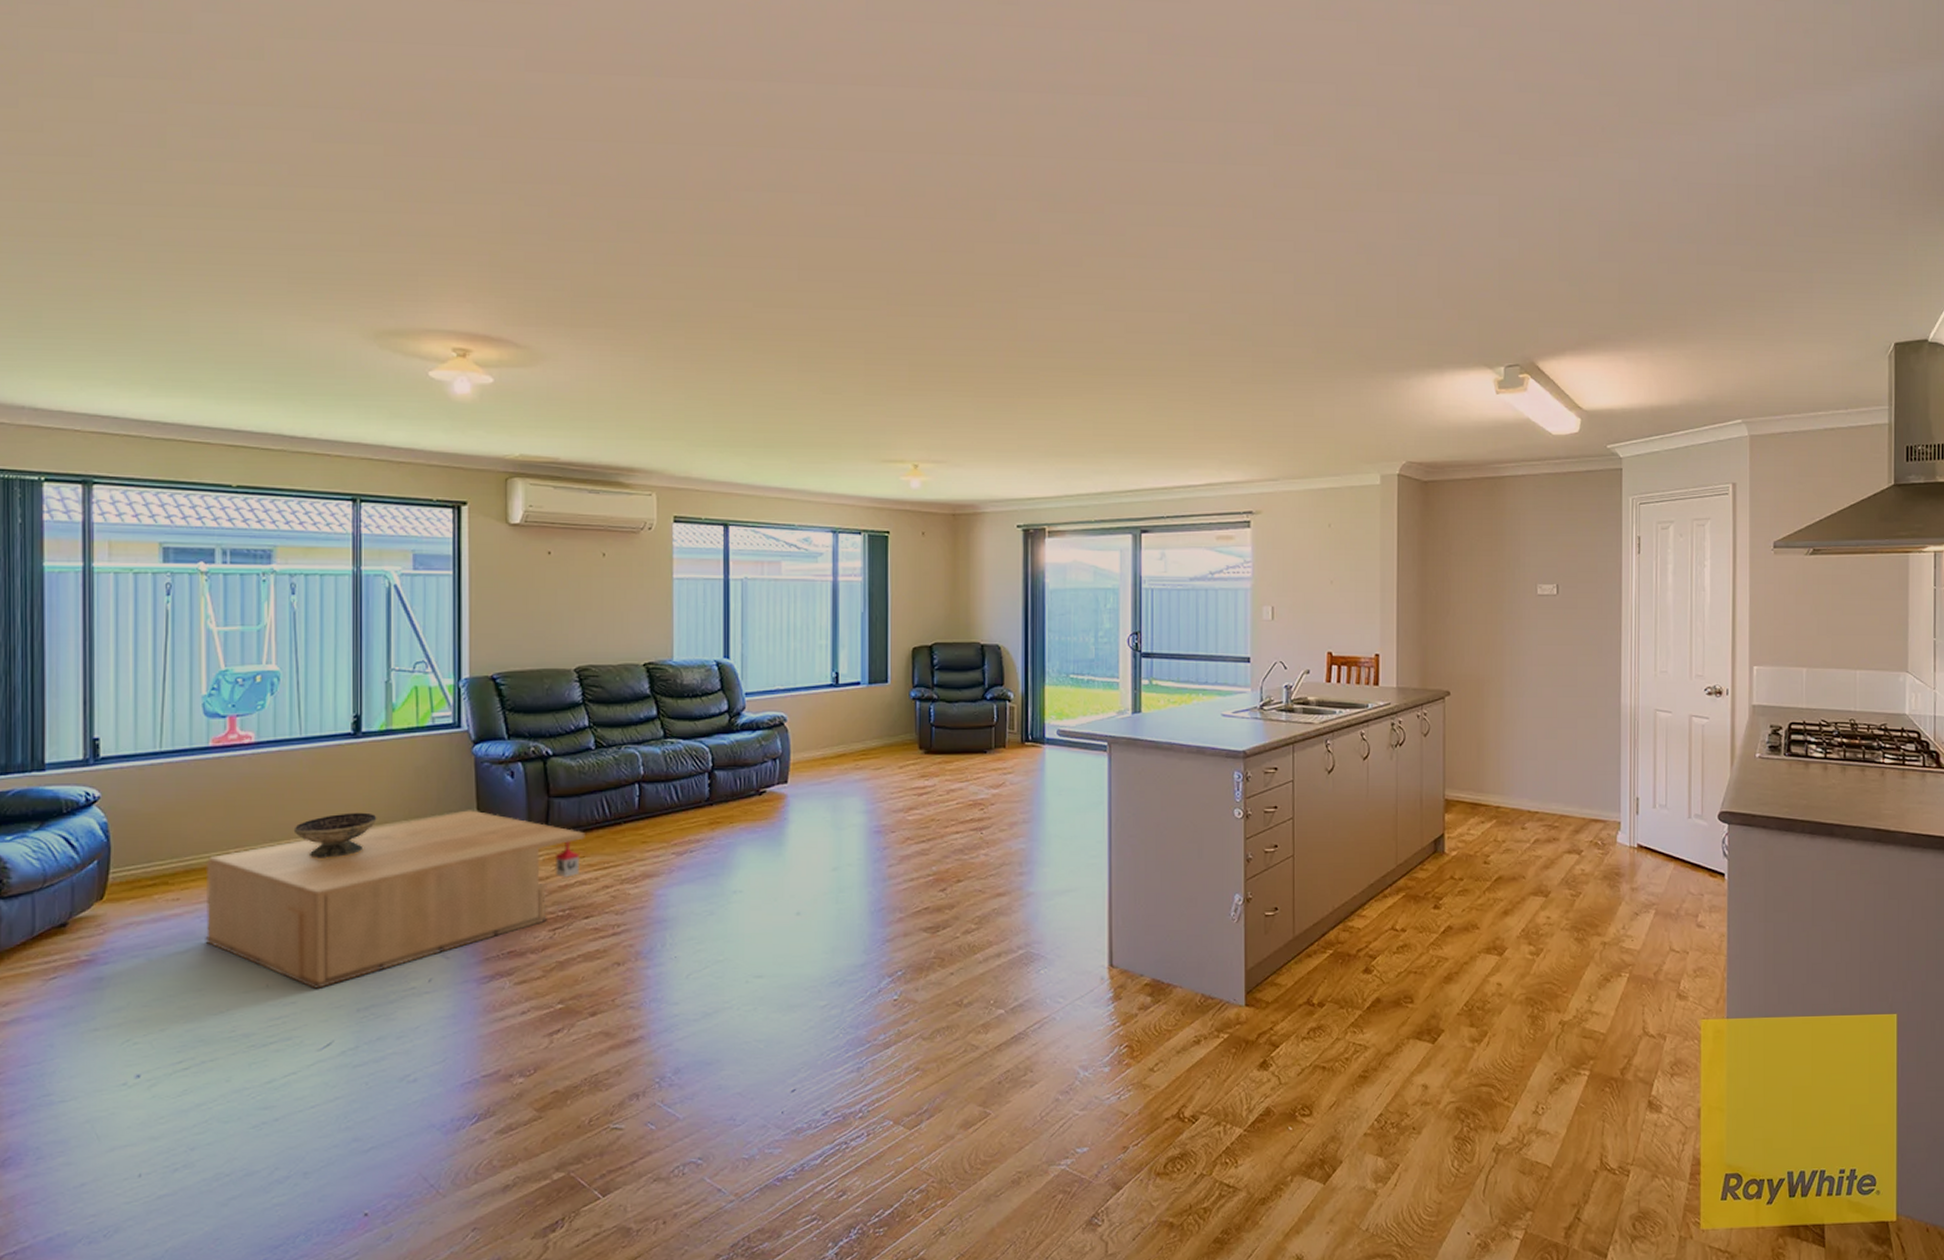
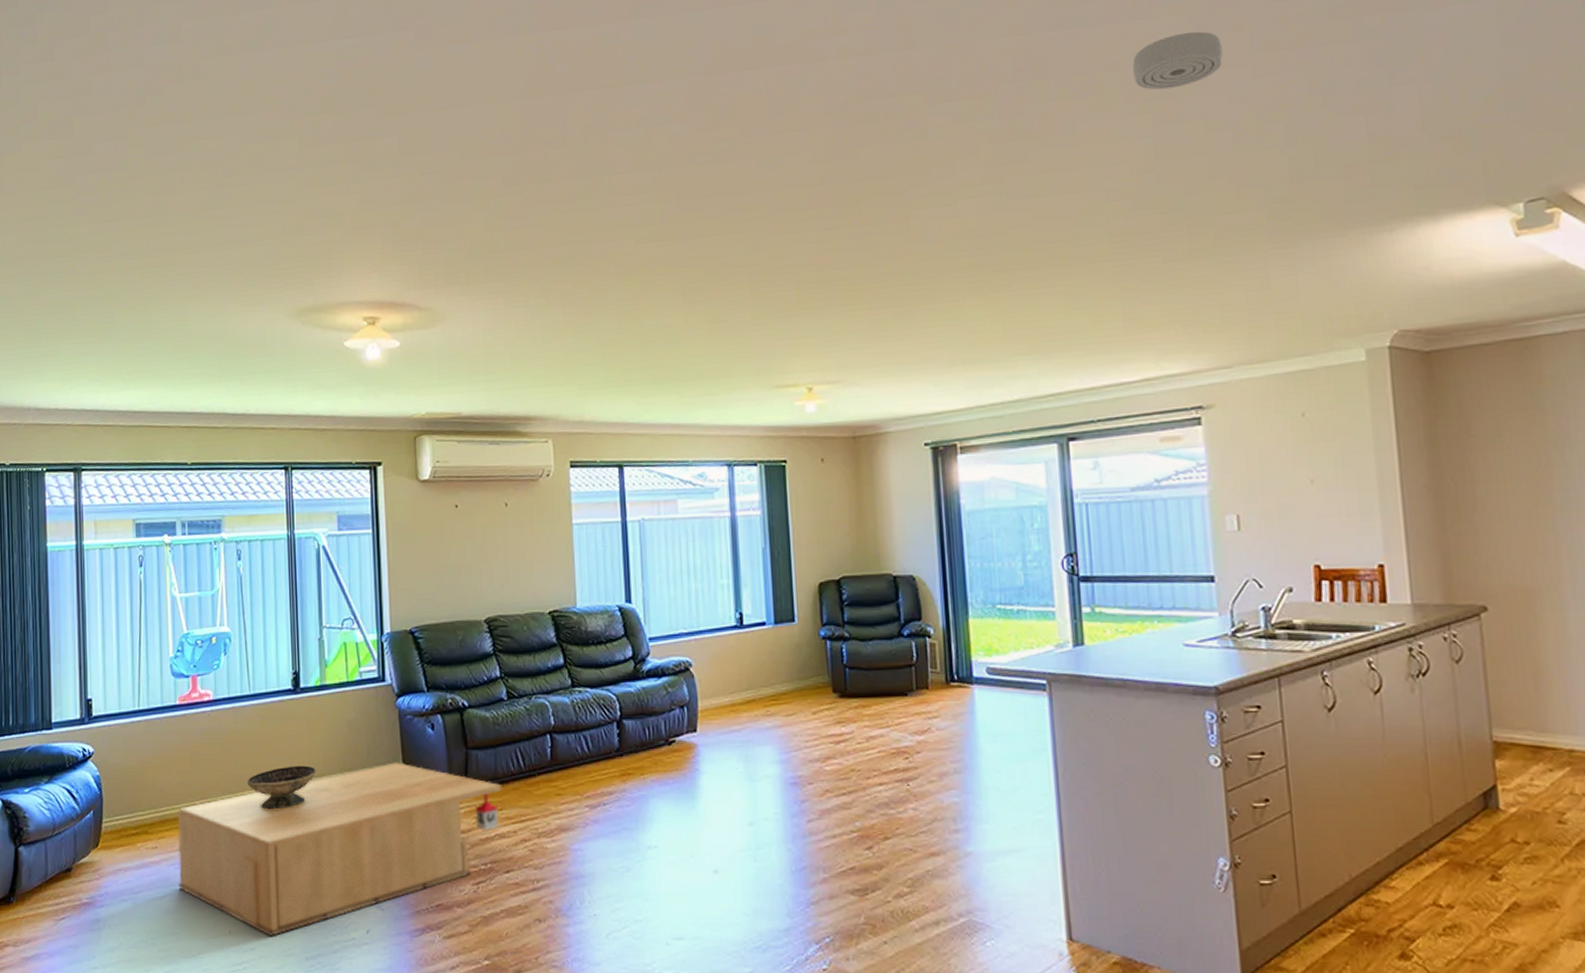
smoke detector: none [1219,182,1293,231] -> present [1133,31,1223,90]

